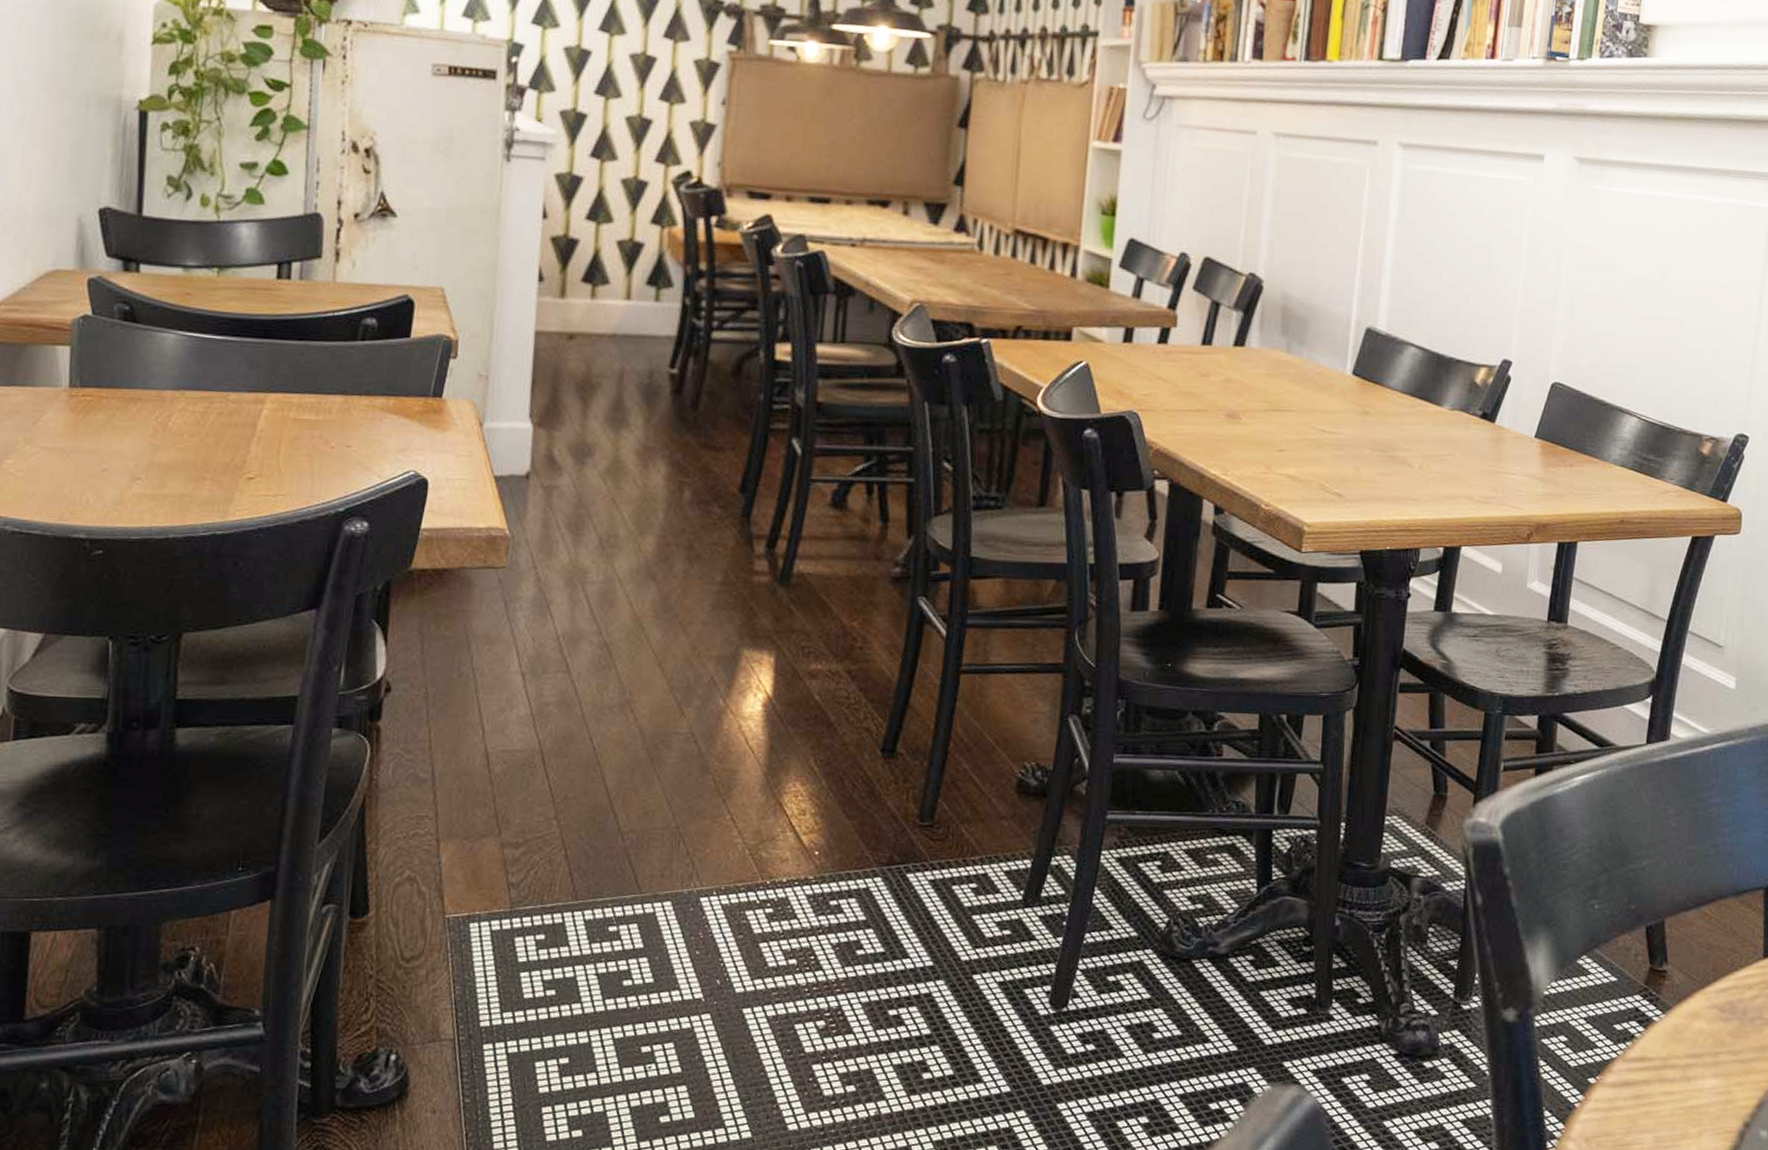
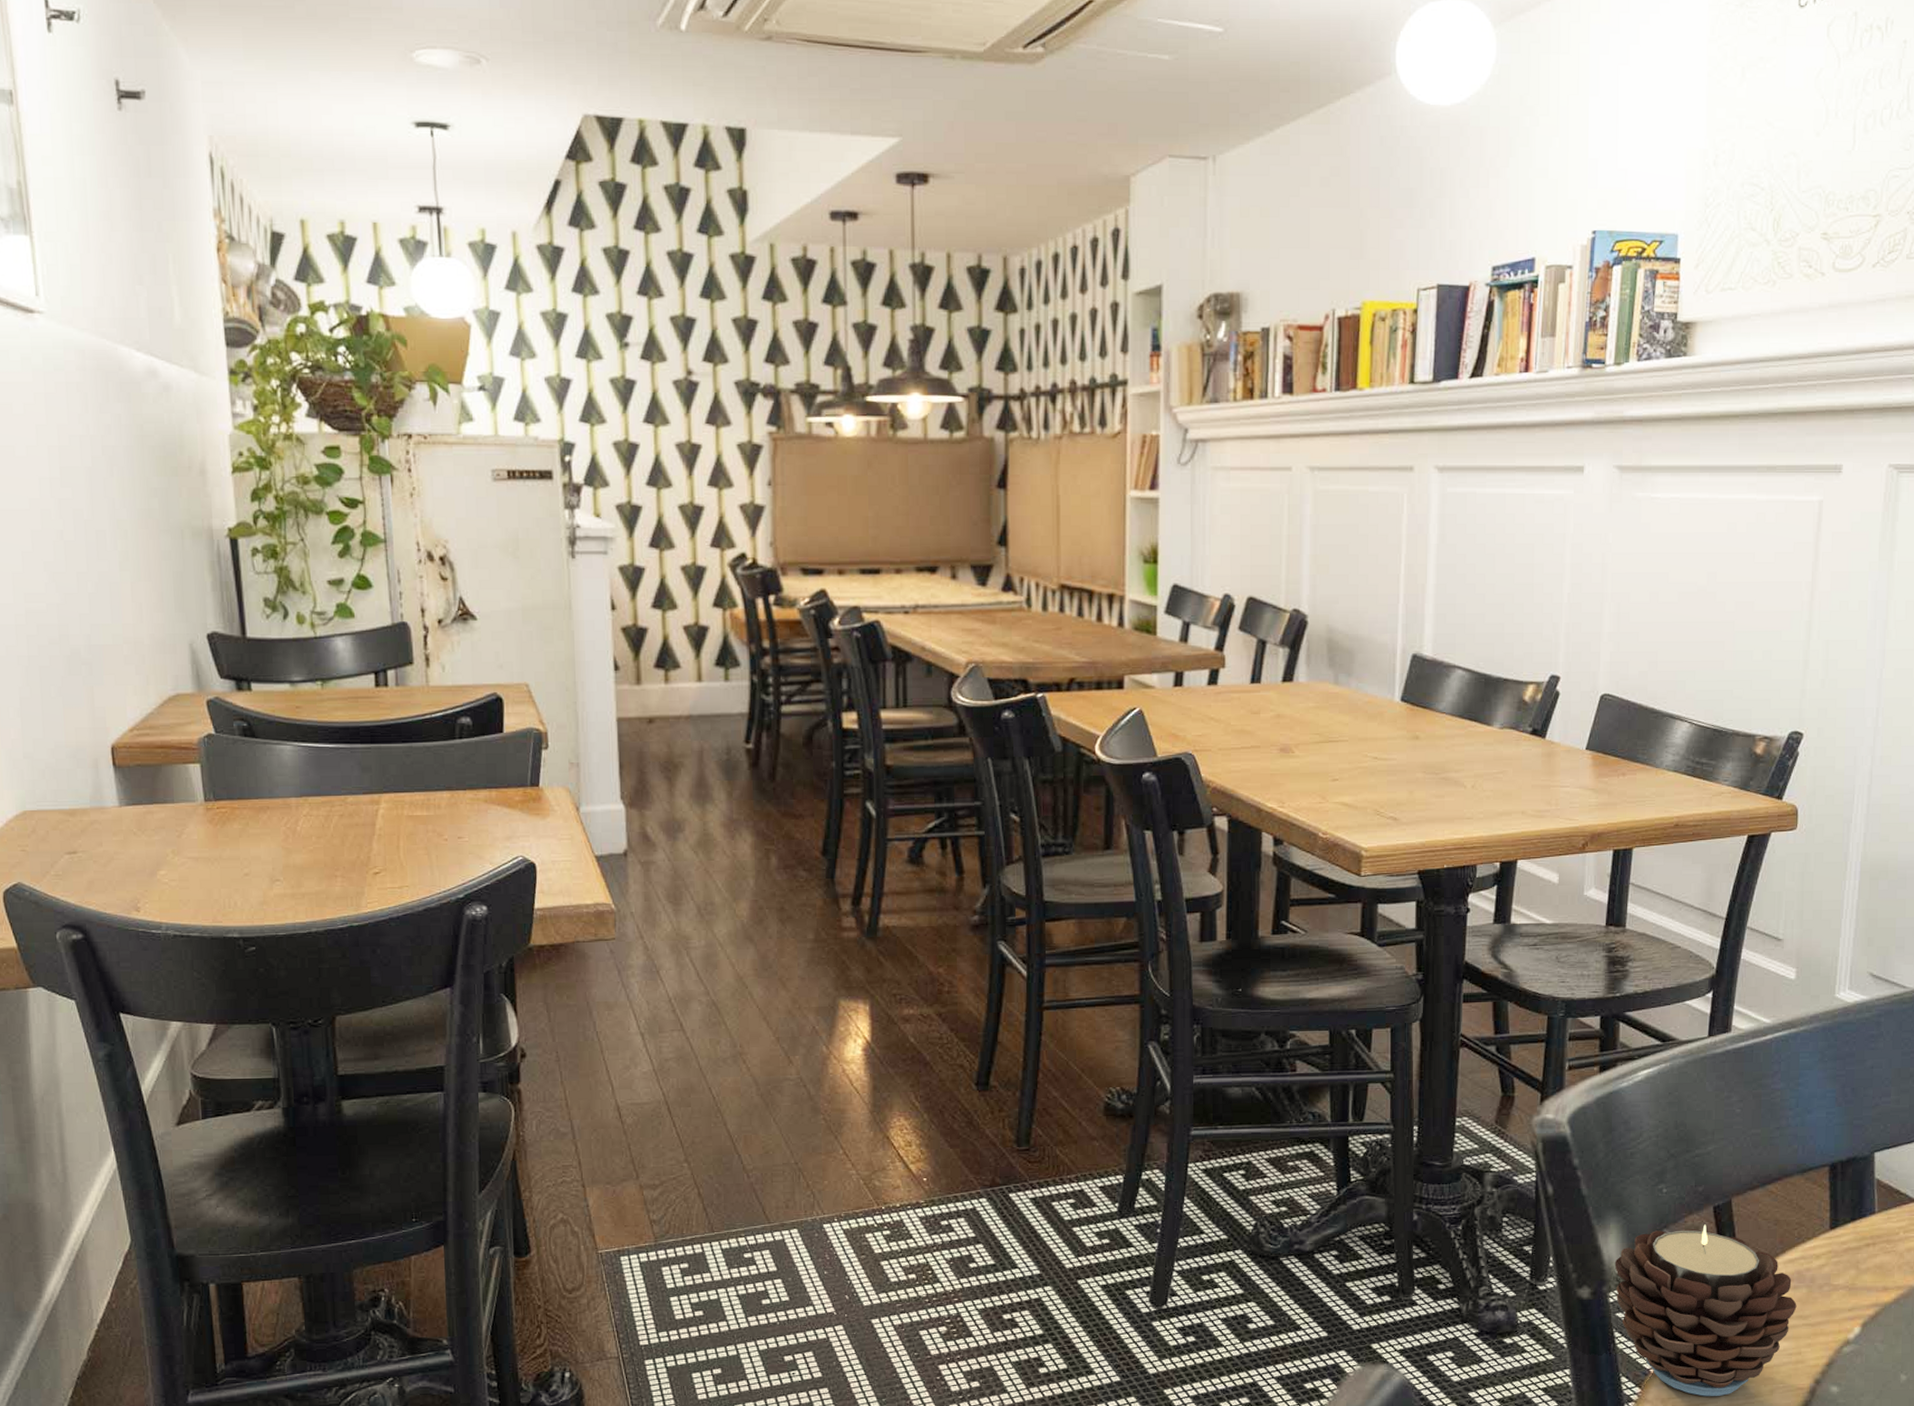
candle: none [1542,946,1728,1136] -> present [1614,1224,1797,1396]

